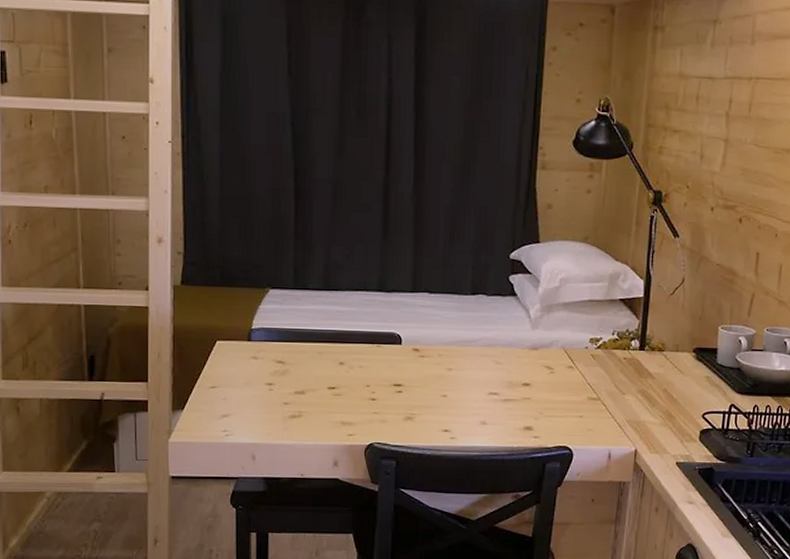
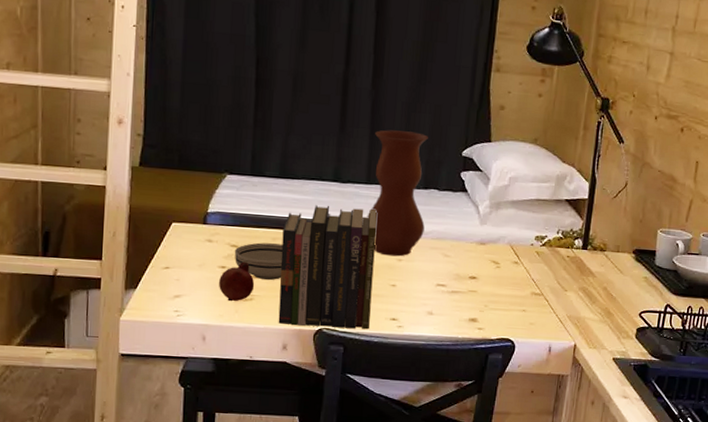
fruit: none [266,377,302,419] -> present [219,261,254,302]
bowl: none [280,357,330,396] -> present [234,242,283,281]
books: none [328,316,425,442] -> present [278,205,377,330]
vase: none [413,235,474,366] -> present [366,129,428,257]

